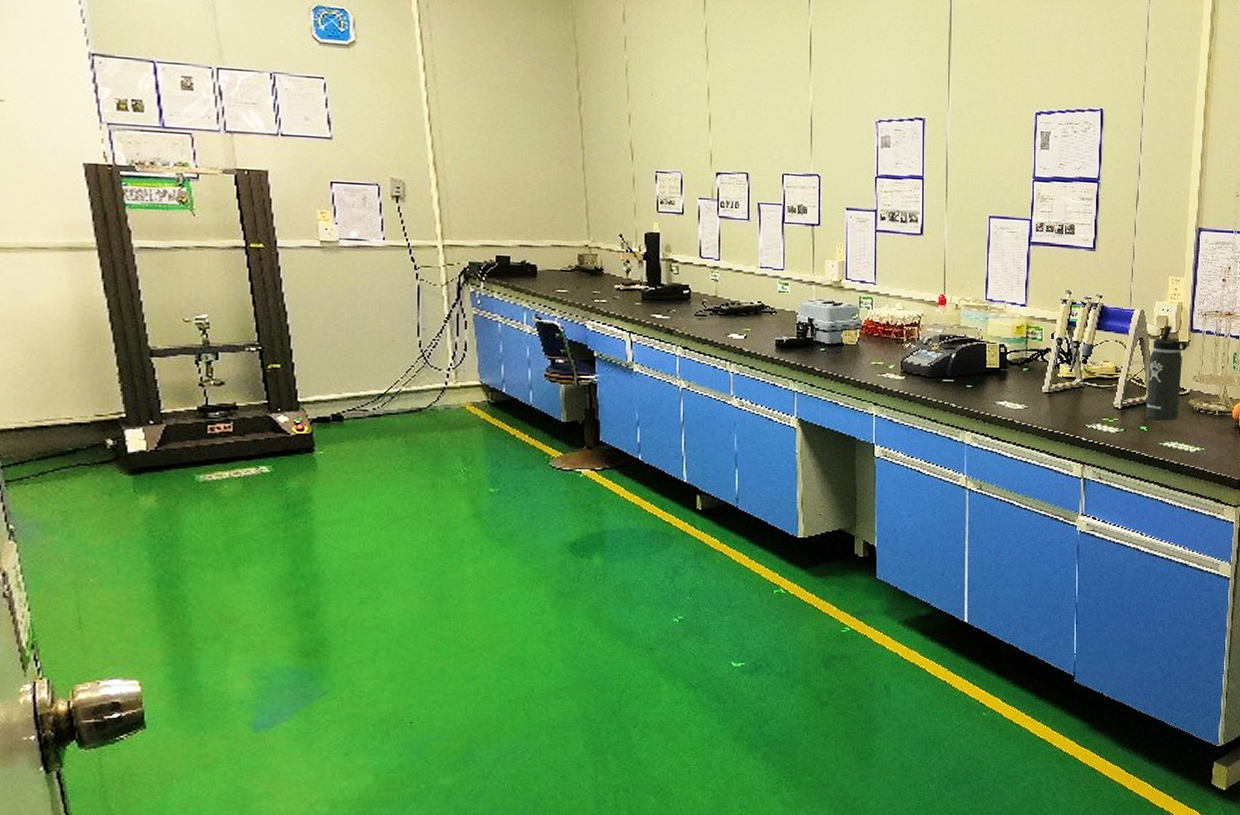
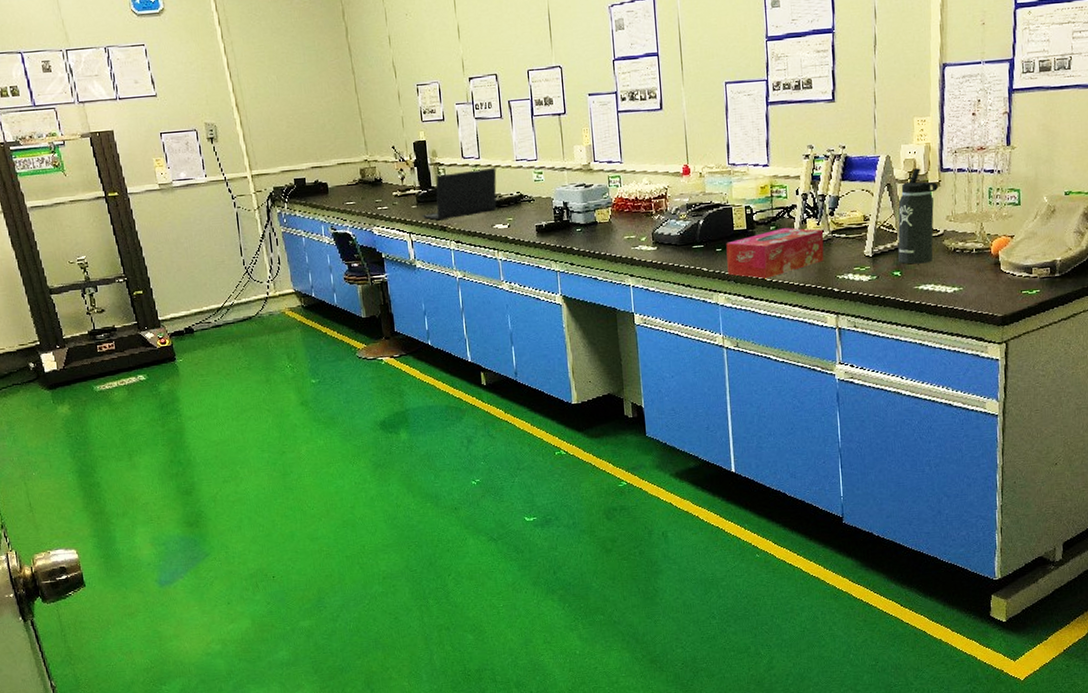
laptop: none [646,271,737,321] -> present [421,167,497,220]
tissue box: none [977,371,1076,422] -> present [726,227,824,279]

